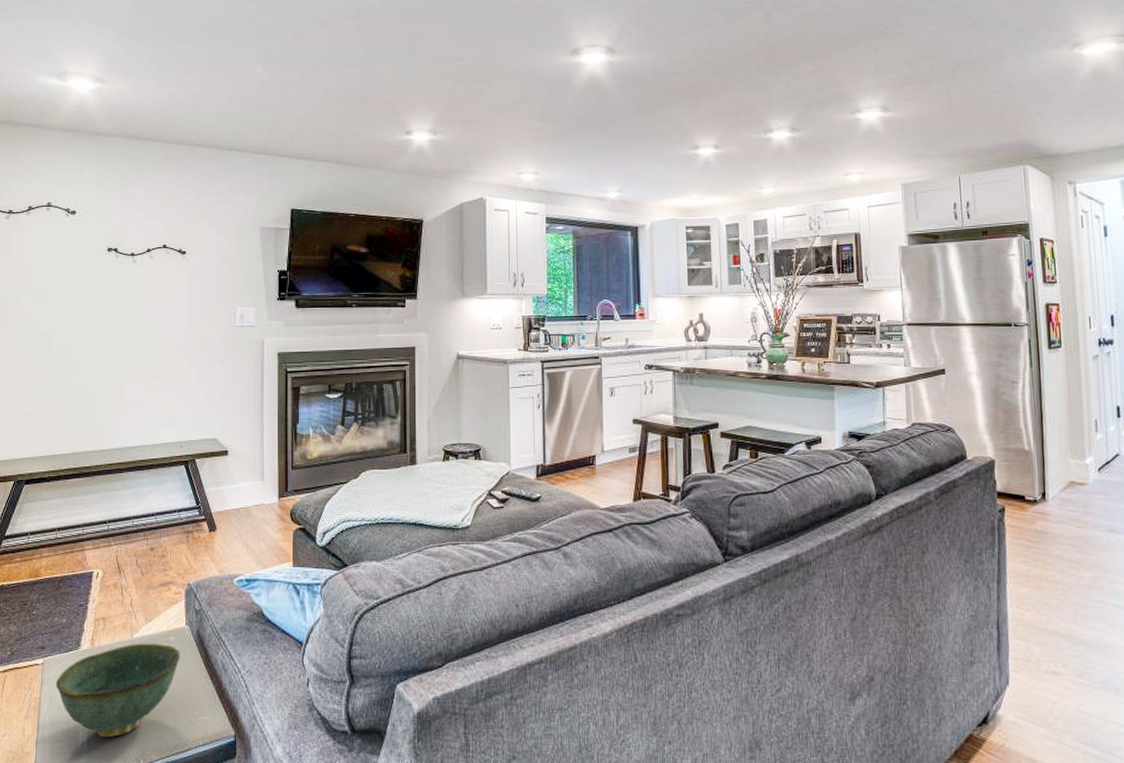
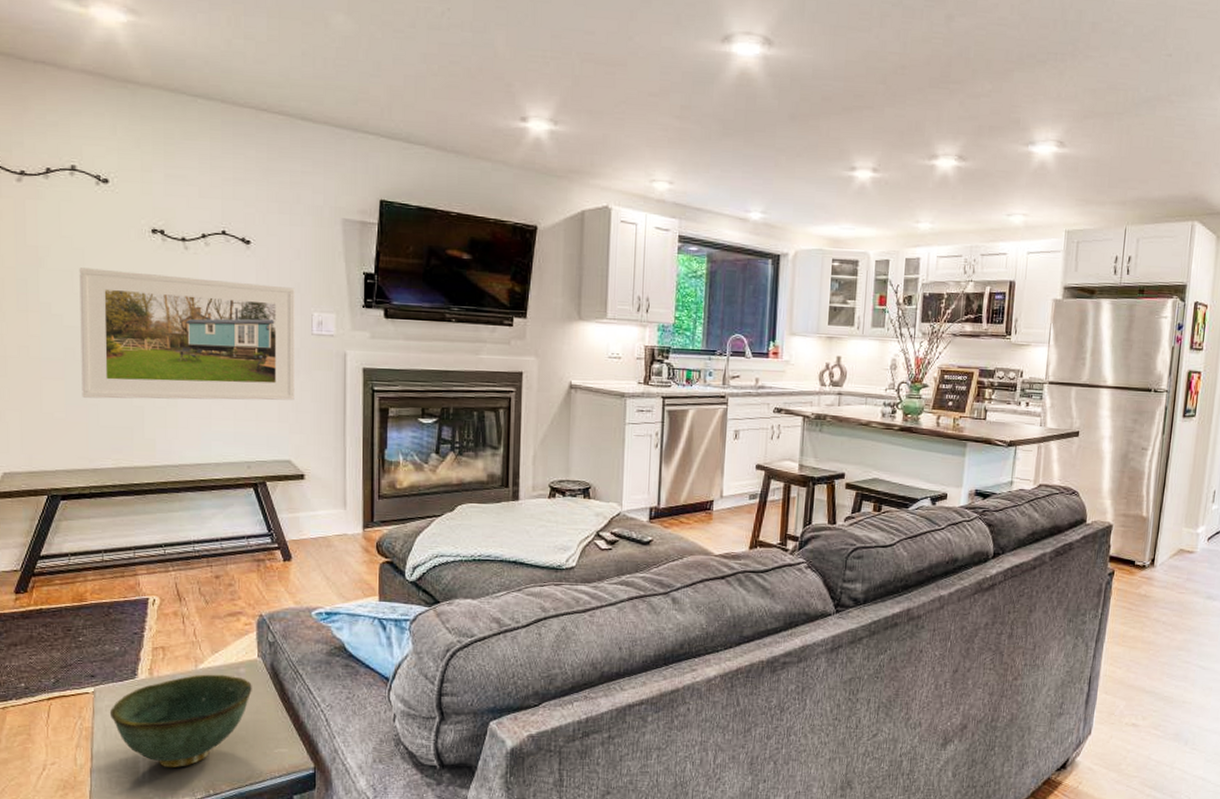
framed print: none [46,284,221,393] -> present [79,268,295,401]

